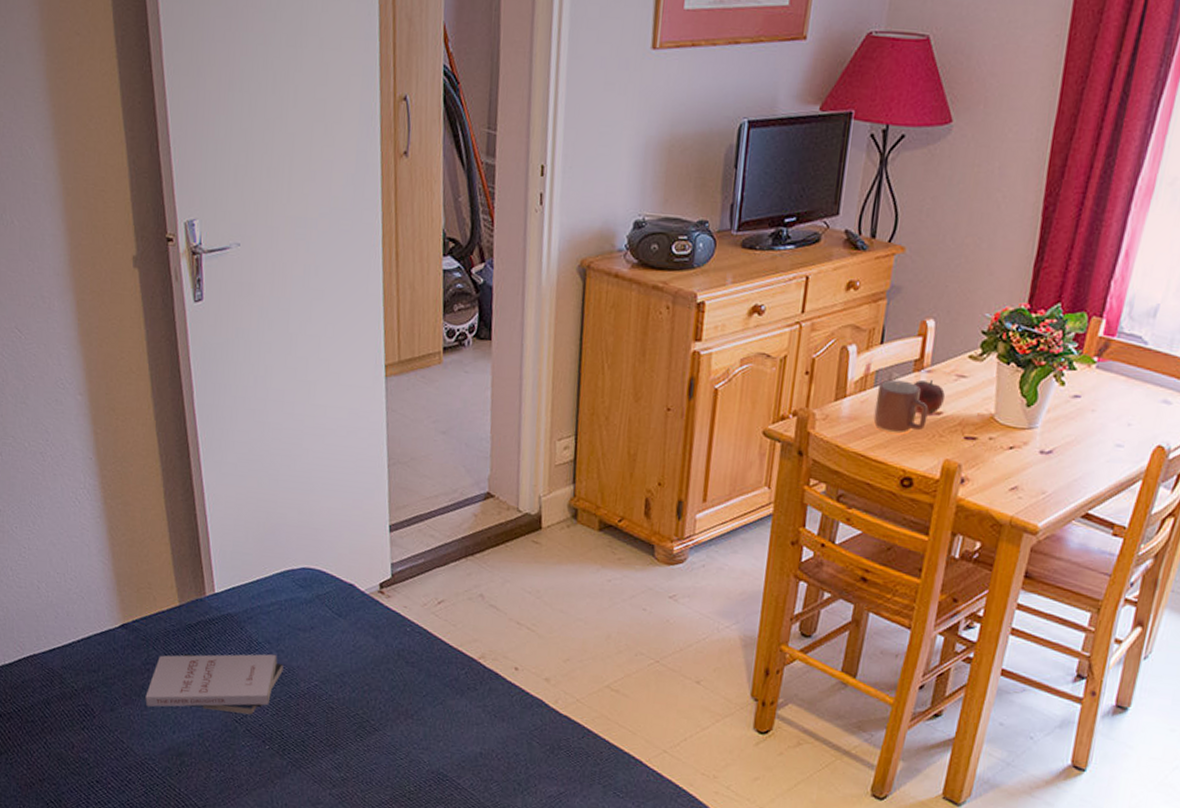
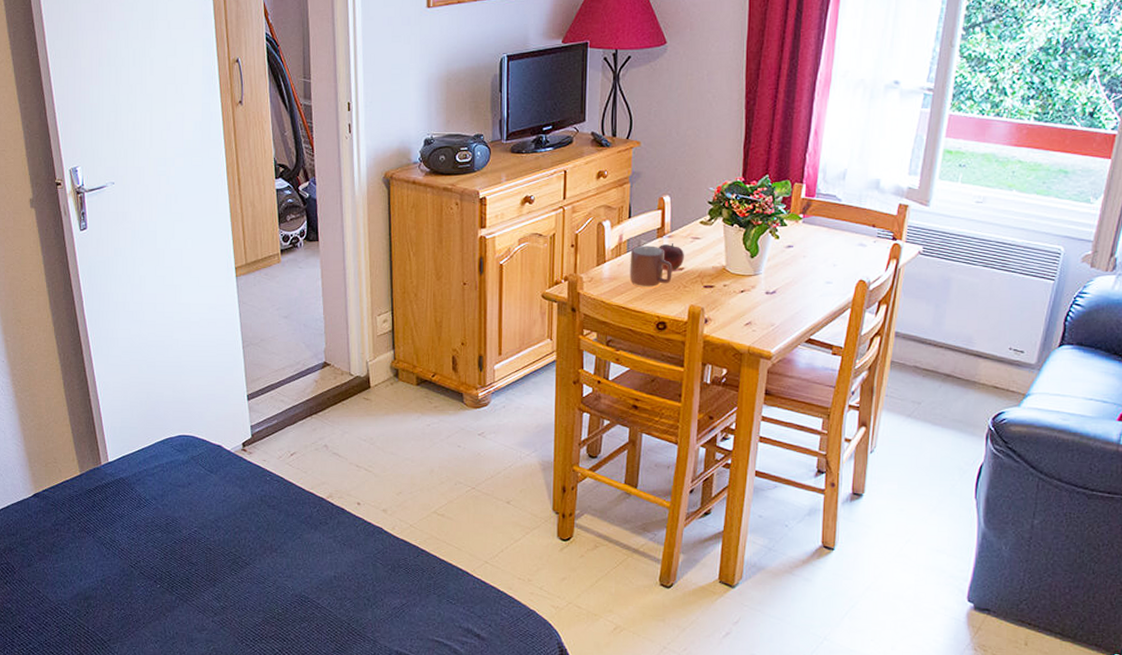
books: present [145,654,283,715] -> none [56,509,168,561]

